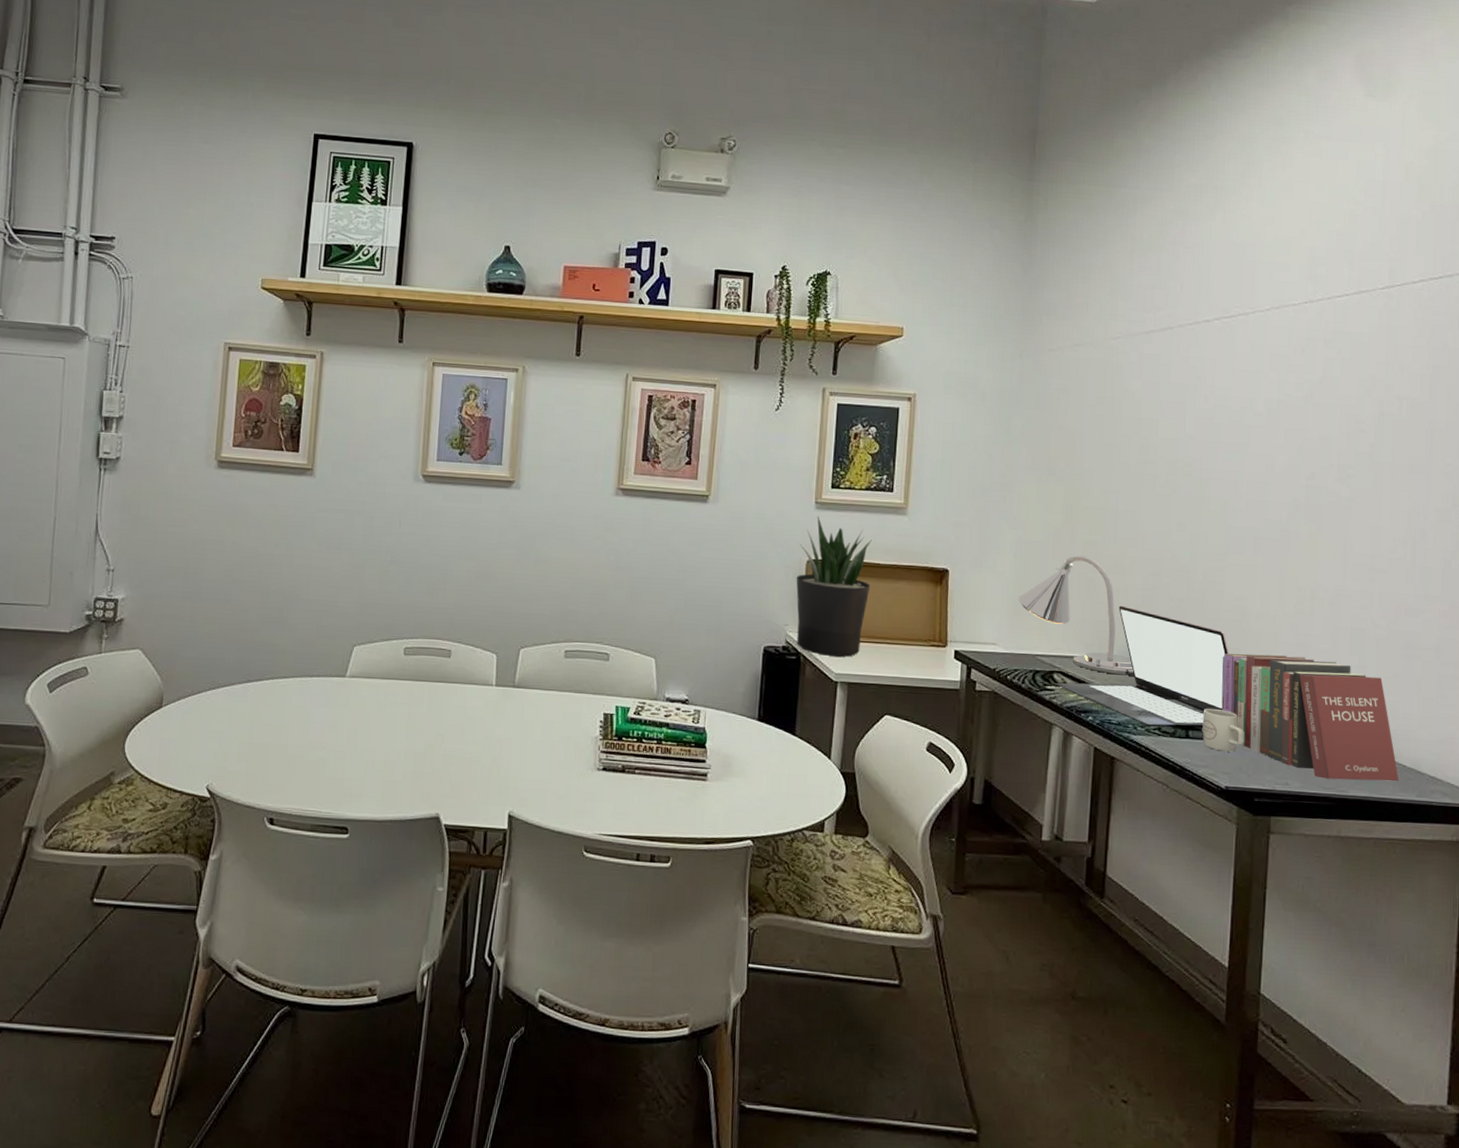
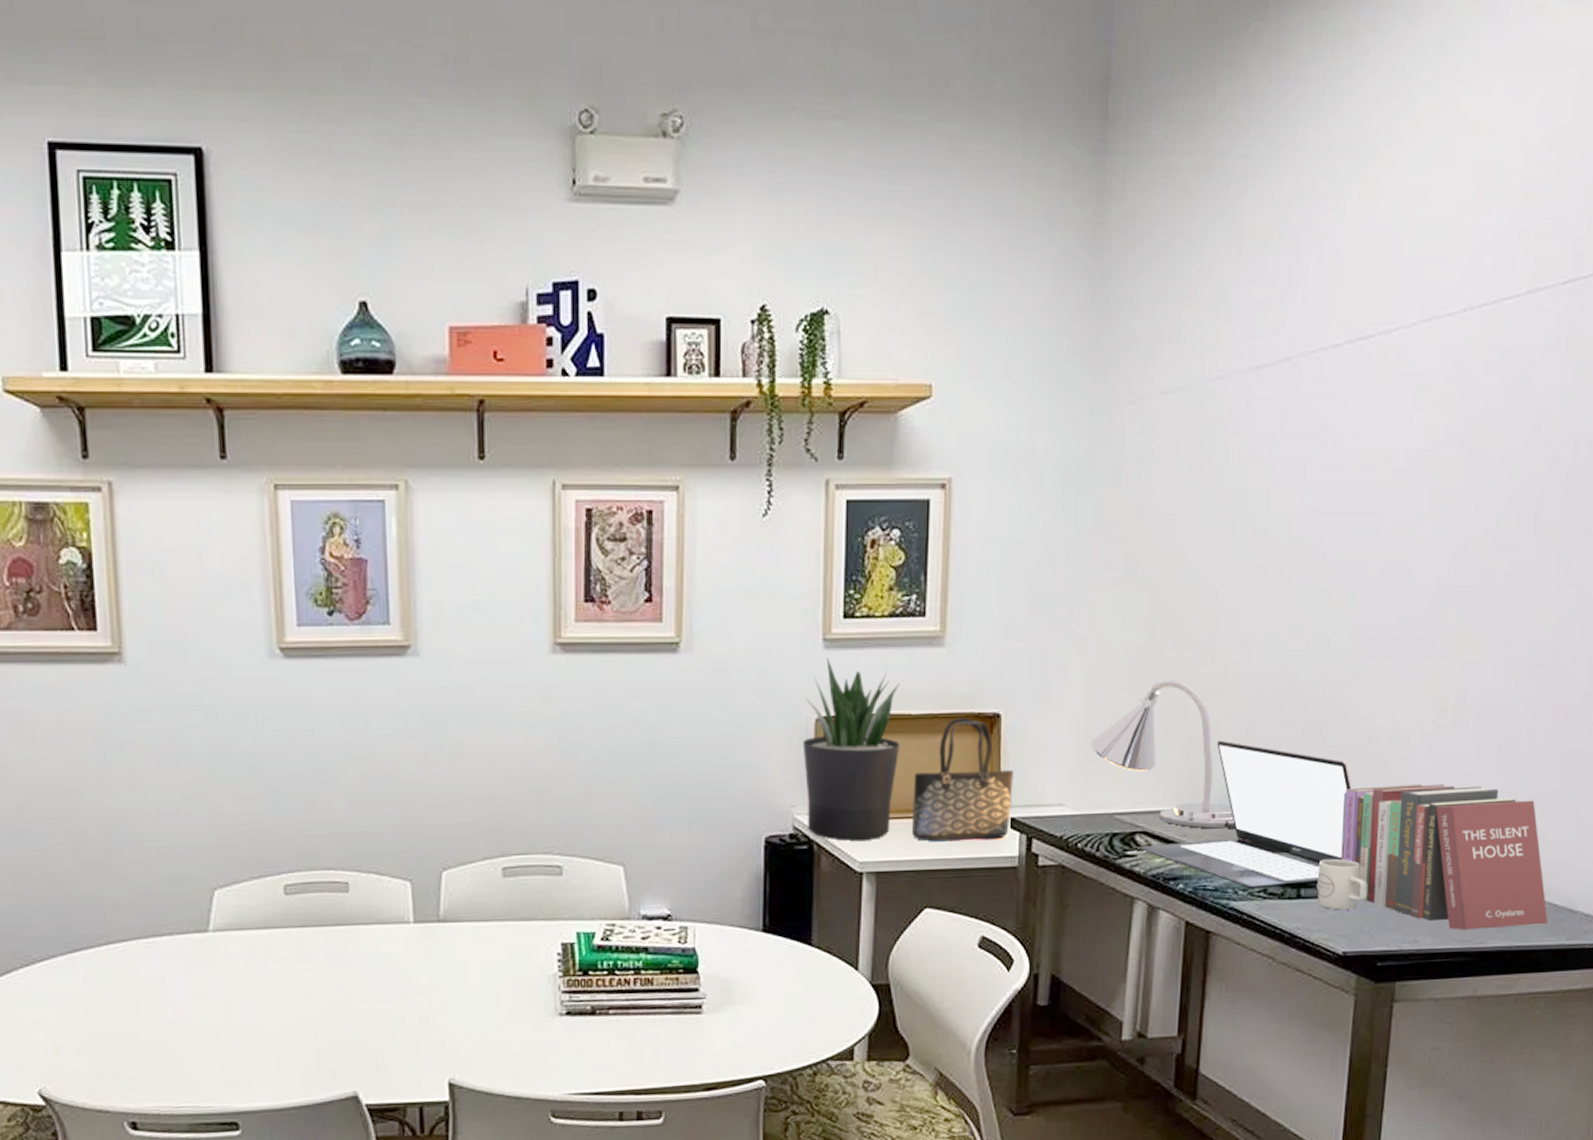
tote bag: none [877,569,958,666] -> present [912,717,1014,841]

